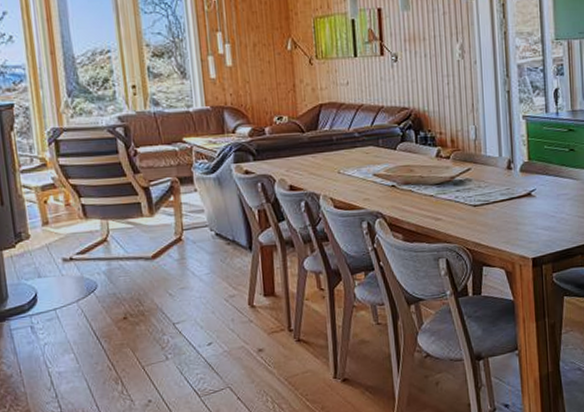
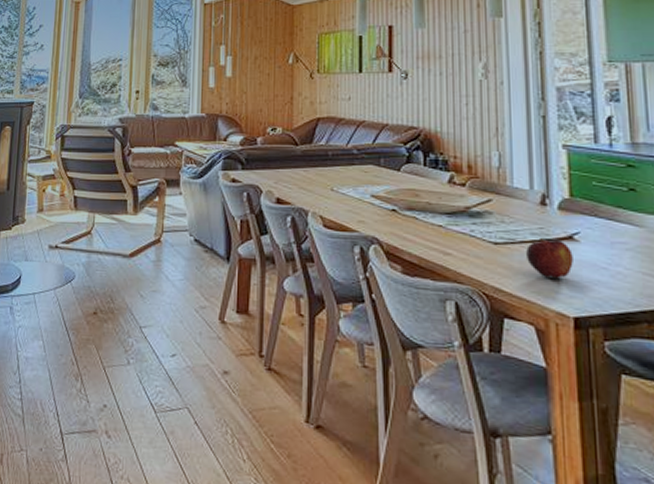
fruit: none [498,197,531,229] -> present [526,239,573,278]

